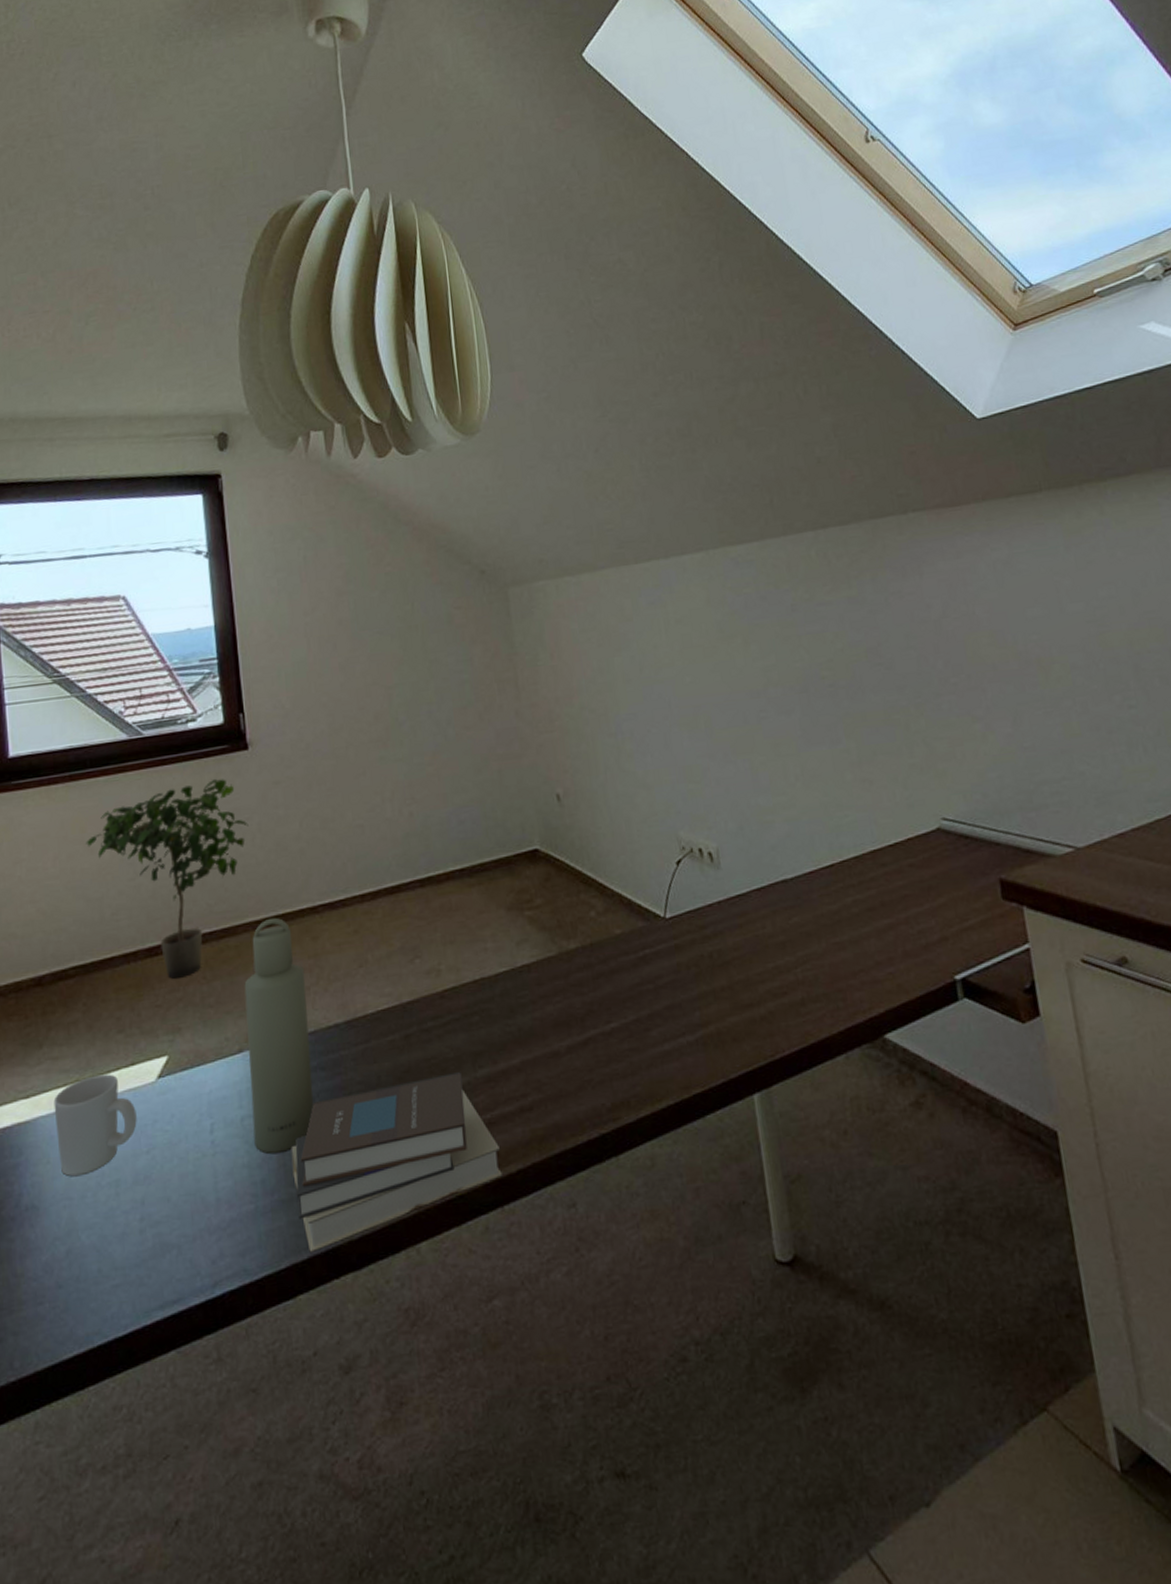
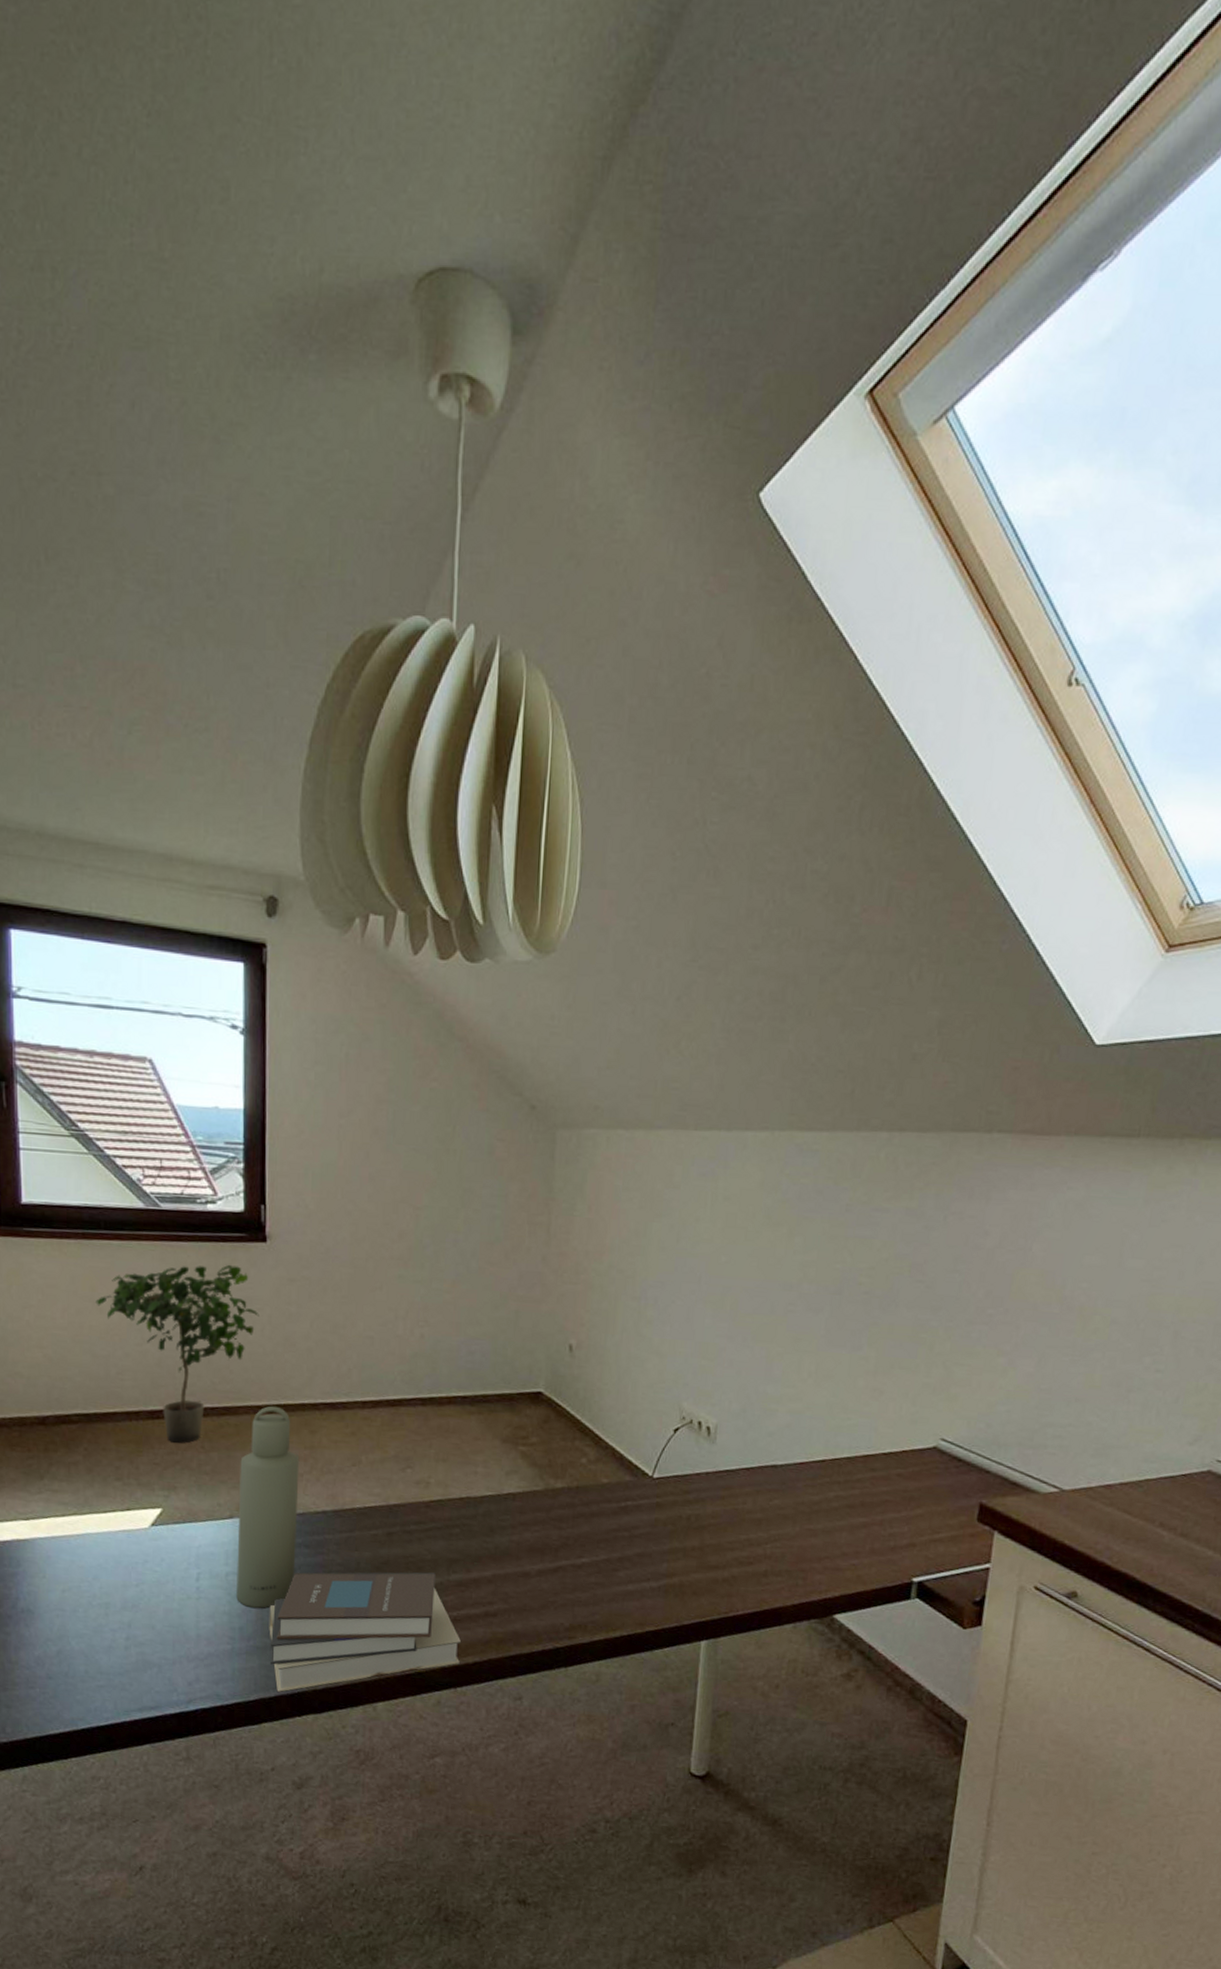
mug: present [53,1074,137,1177] -> none [52,1512,129,1594]

